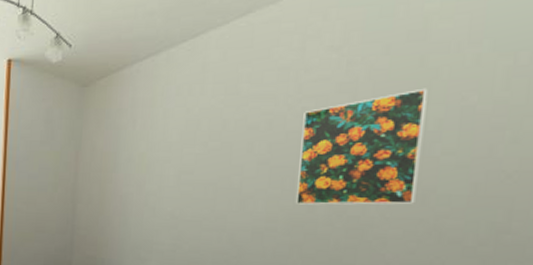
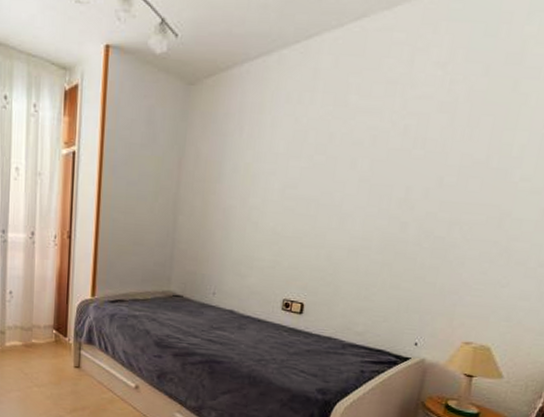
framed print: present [295,88,428,205] -> none [389,113,517,227]

